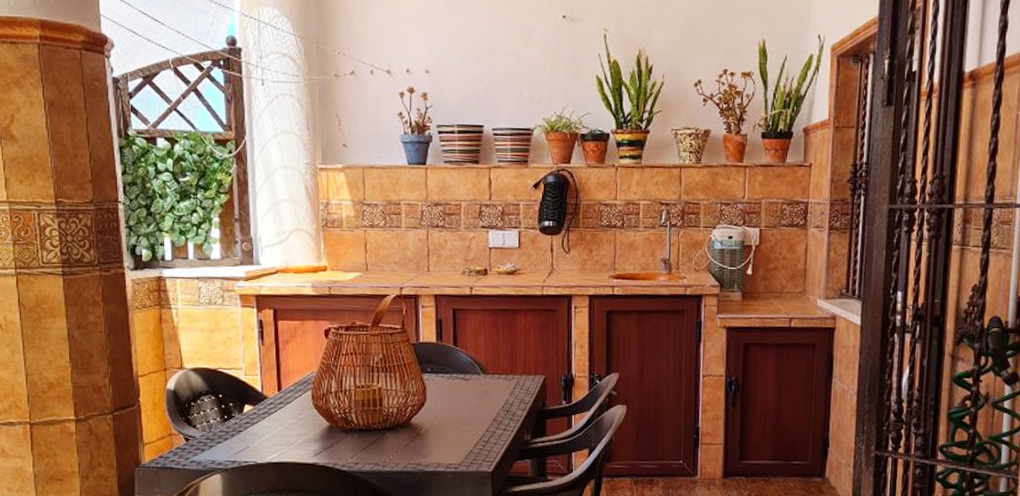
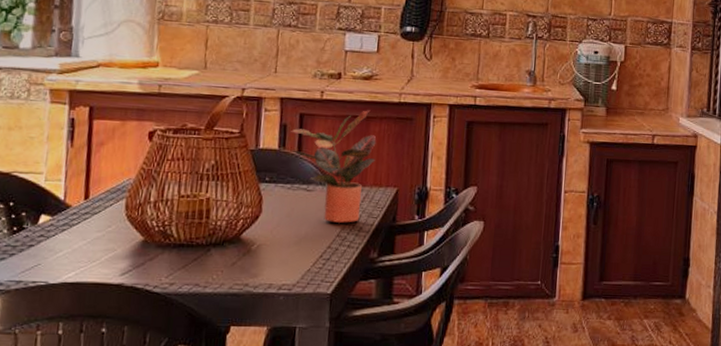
potted plant: none [445,303,524,409] -> present [289,110,377,223]

